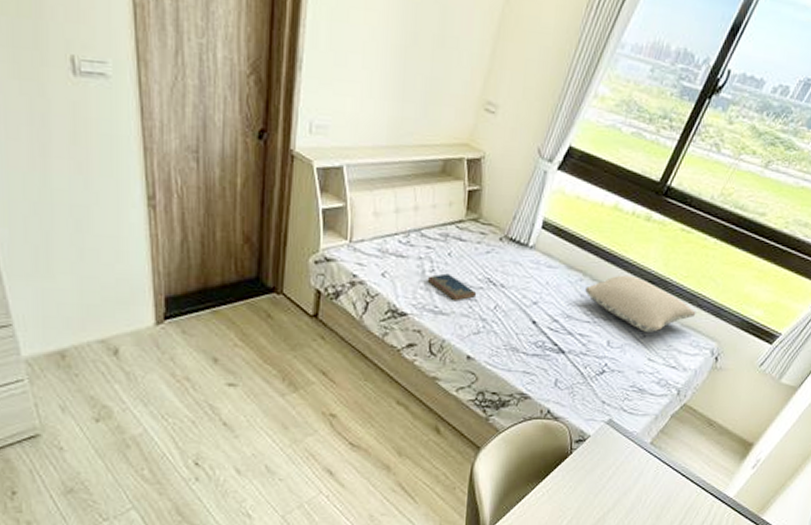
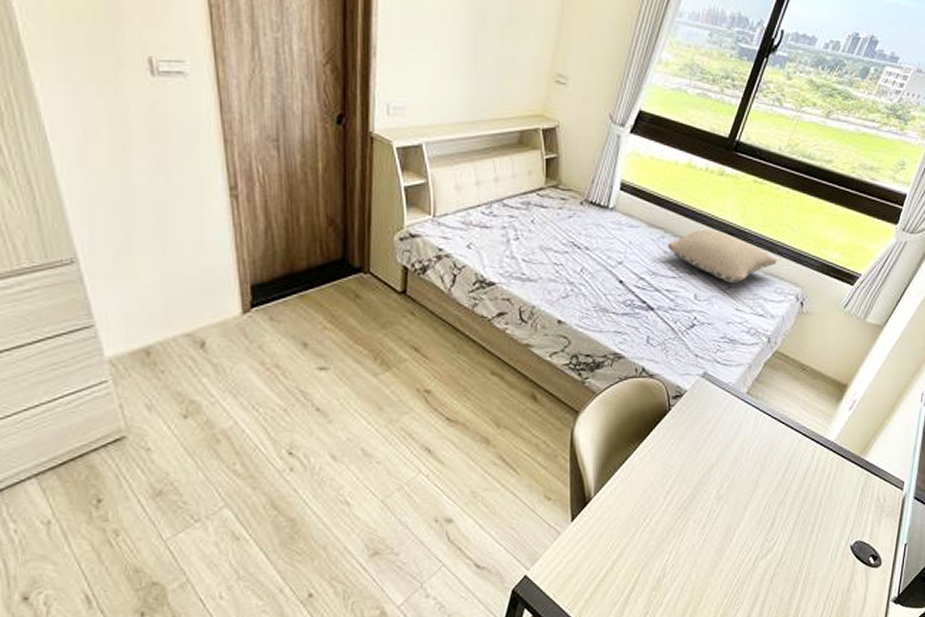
hardcover book: present [427,273,477,302] -> none [512,240,563,267]

